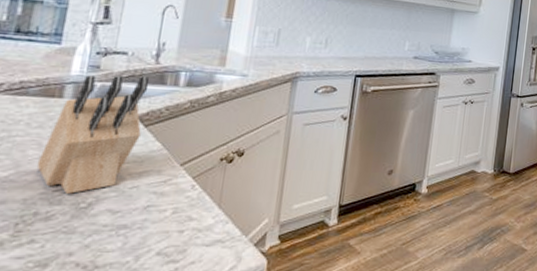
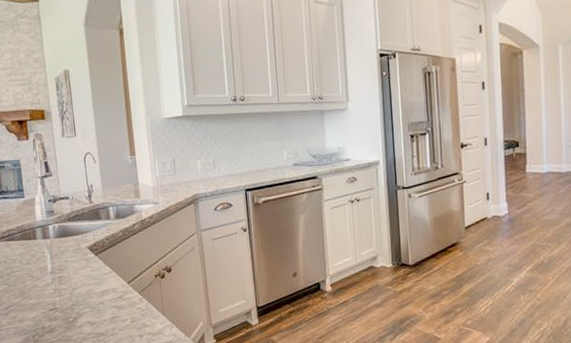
knife block: present [36,75,149,194] -> none [34,215,94,312]

